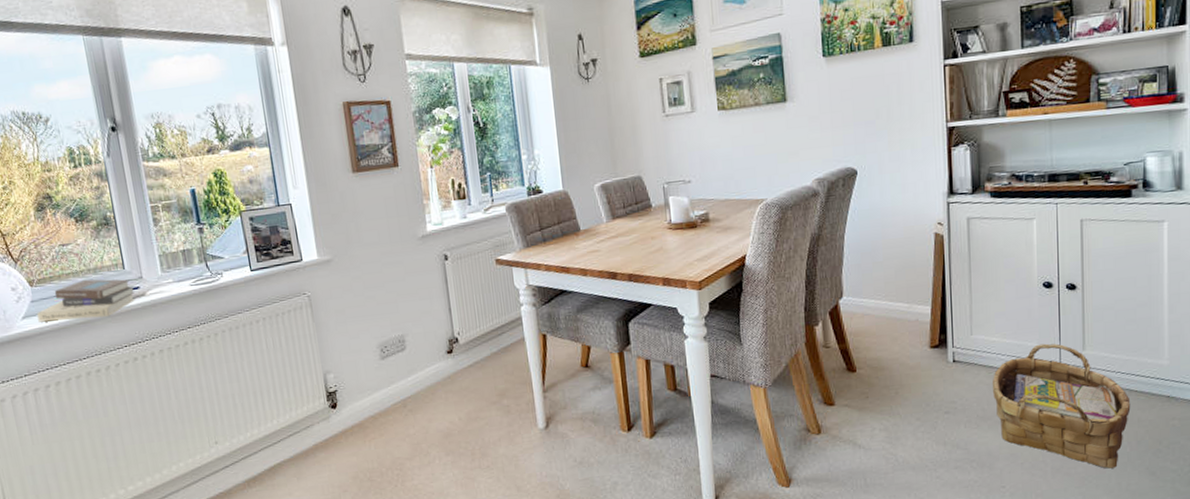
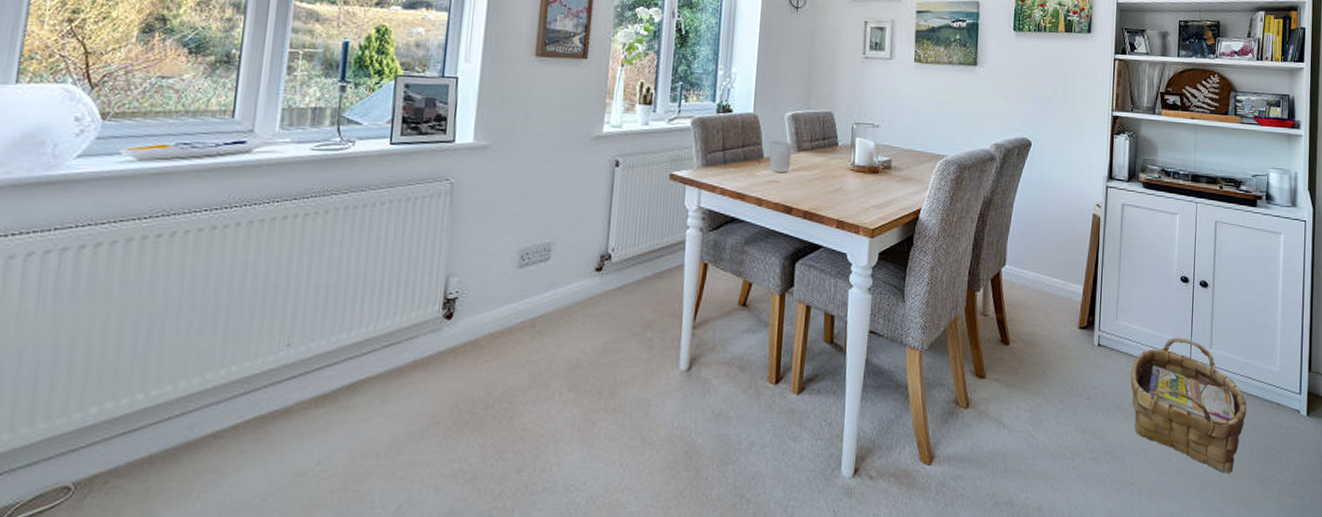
books: present [37,279,135,323] -> none [98,122,239,171]
candle holder: none [584,211,608,243] -> present [769,140,792,173]

